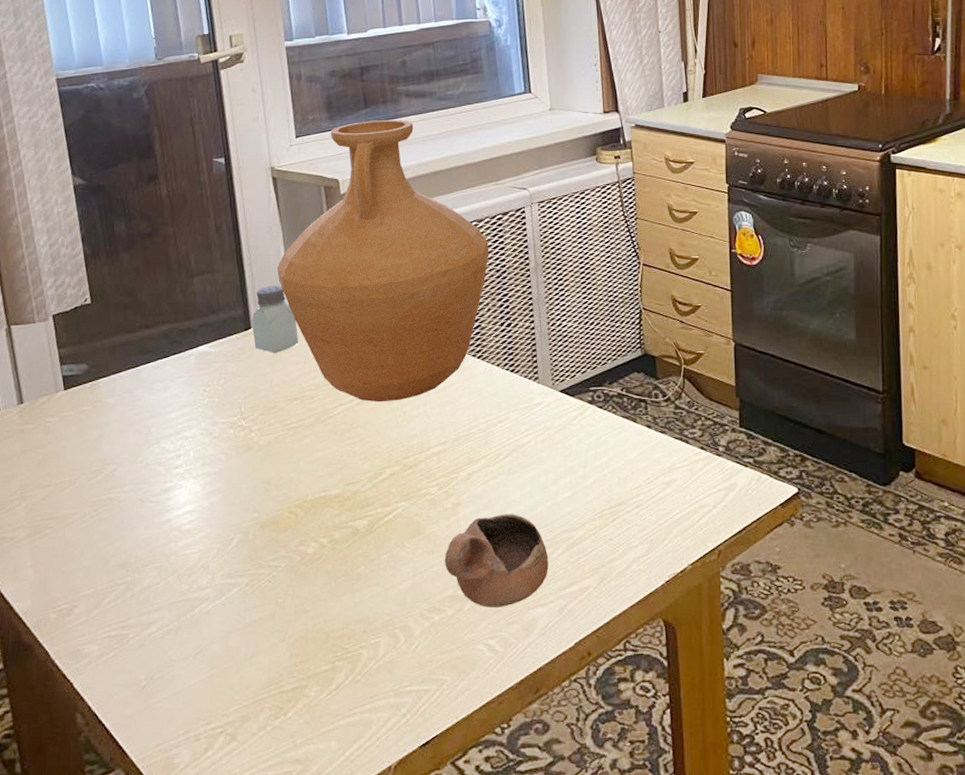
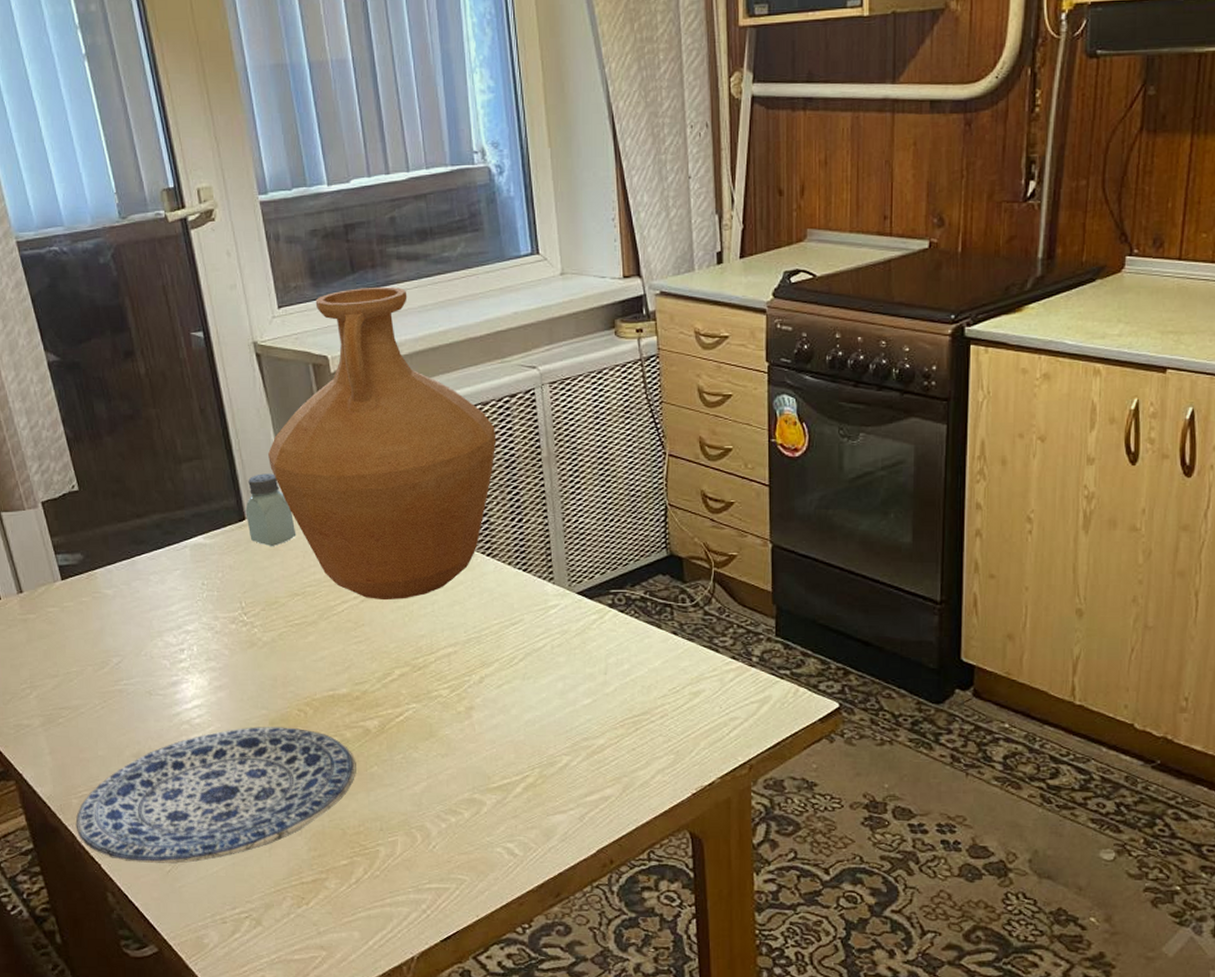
plate: none [50,530,344,680] -> present [75,727,356,864]
cup: present [445,514,549,607] -> none [460,719,568,812]

